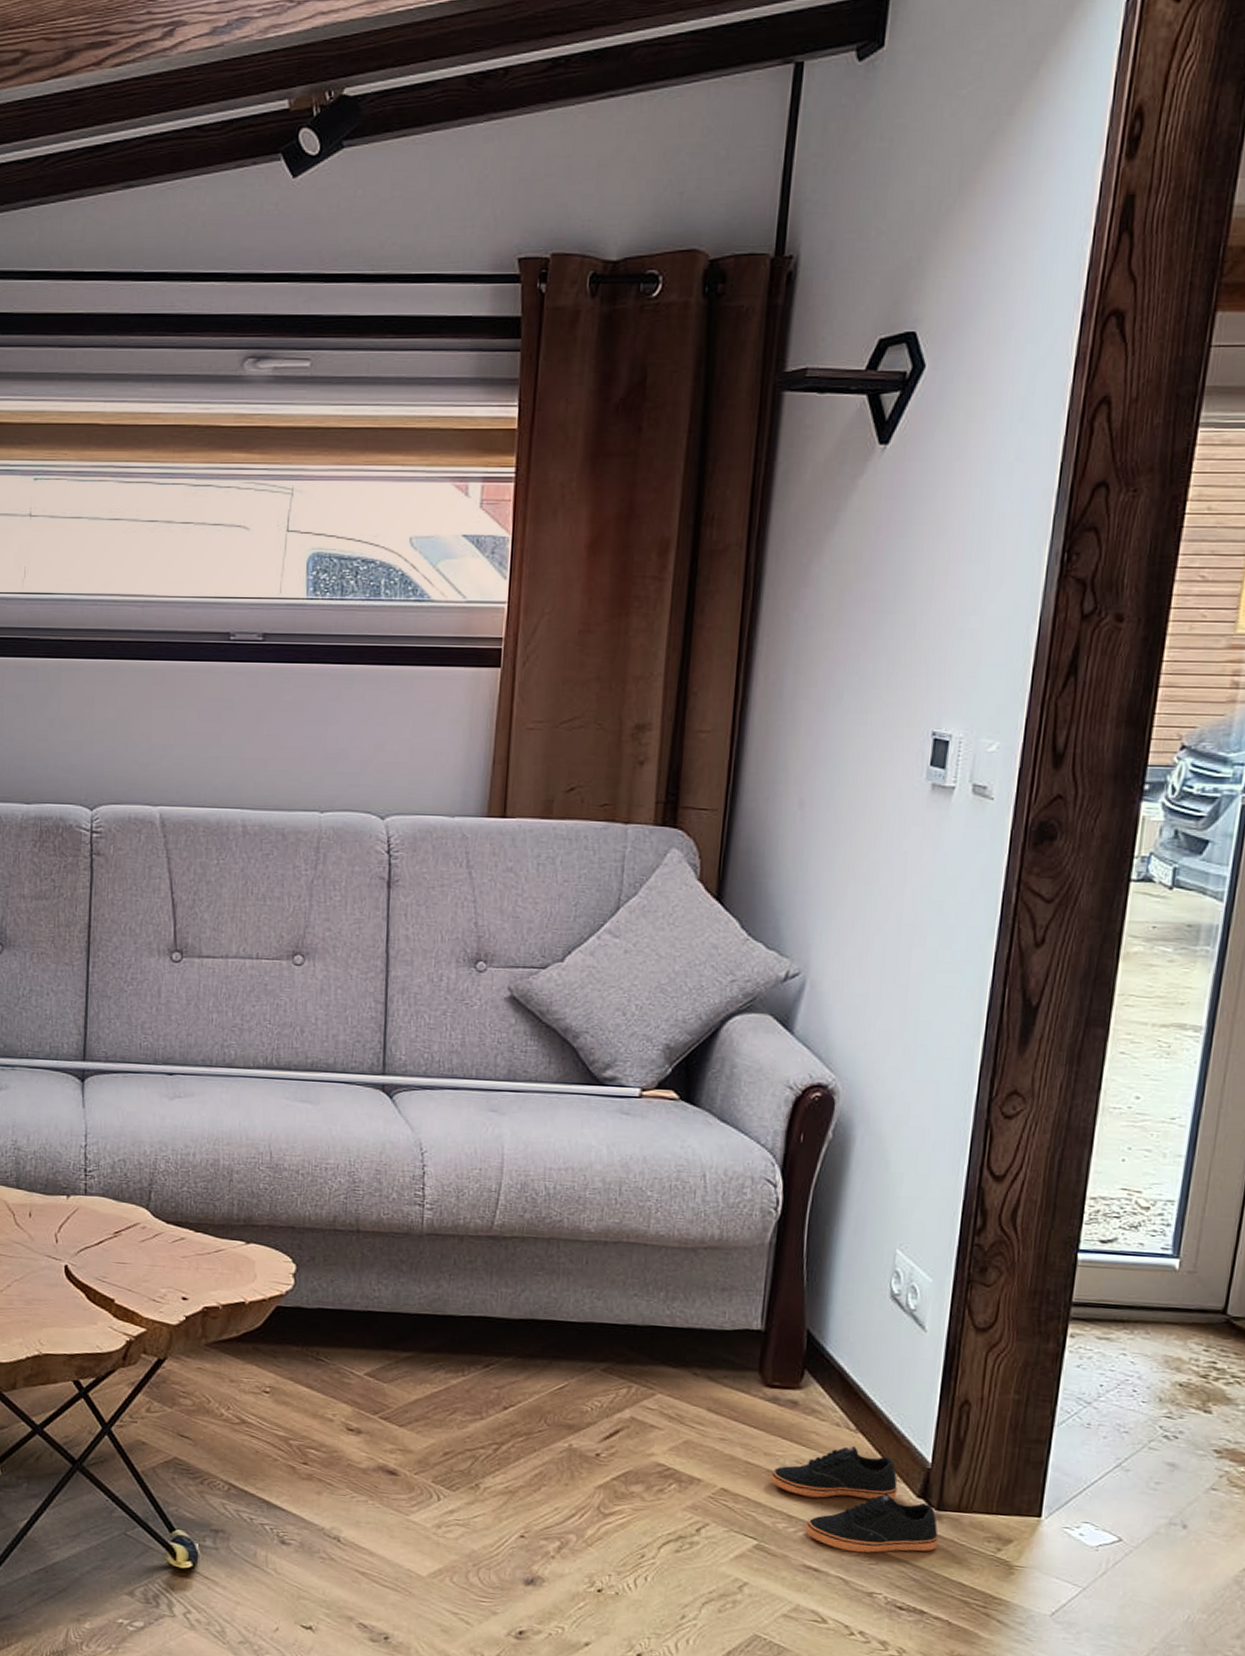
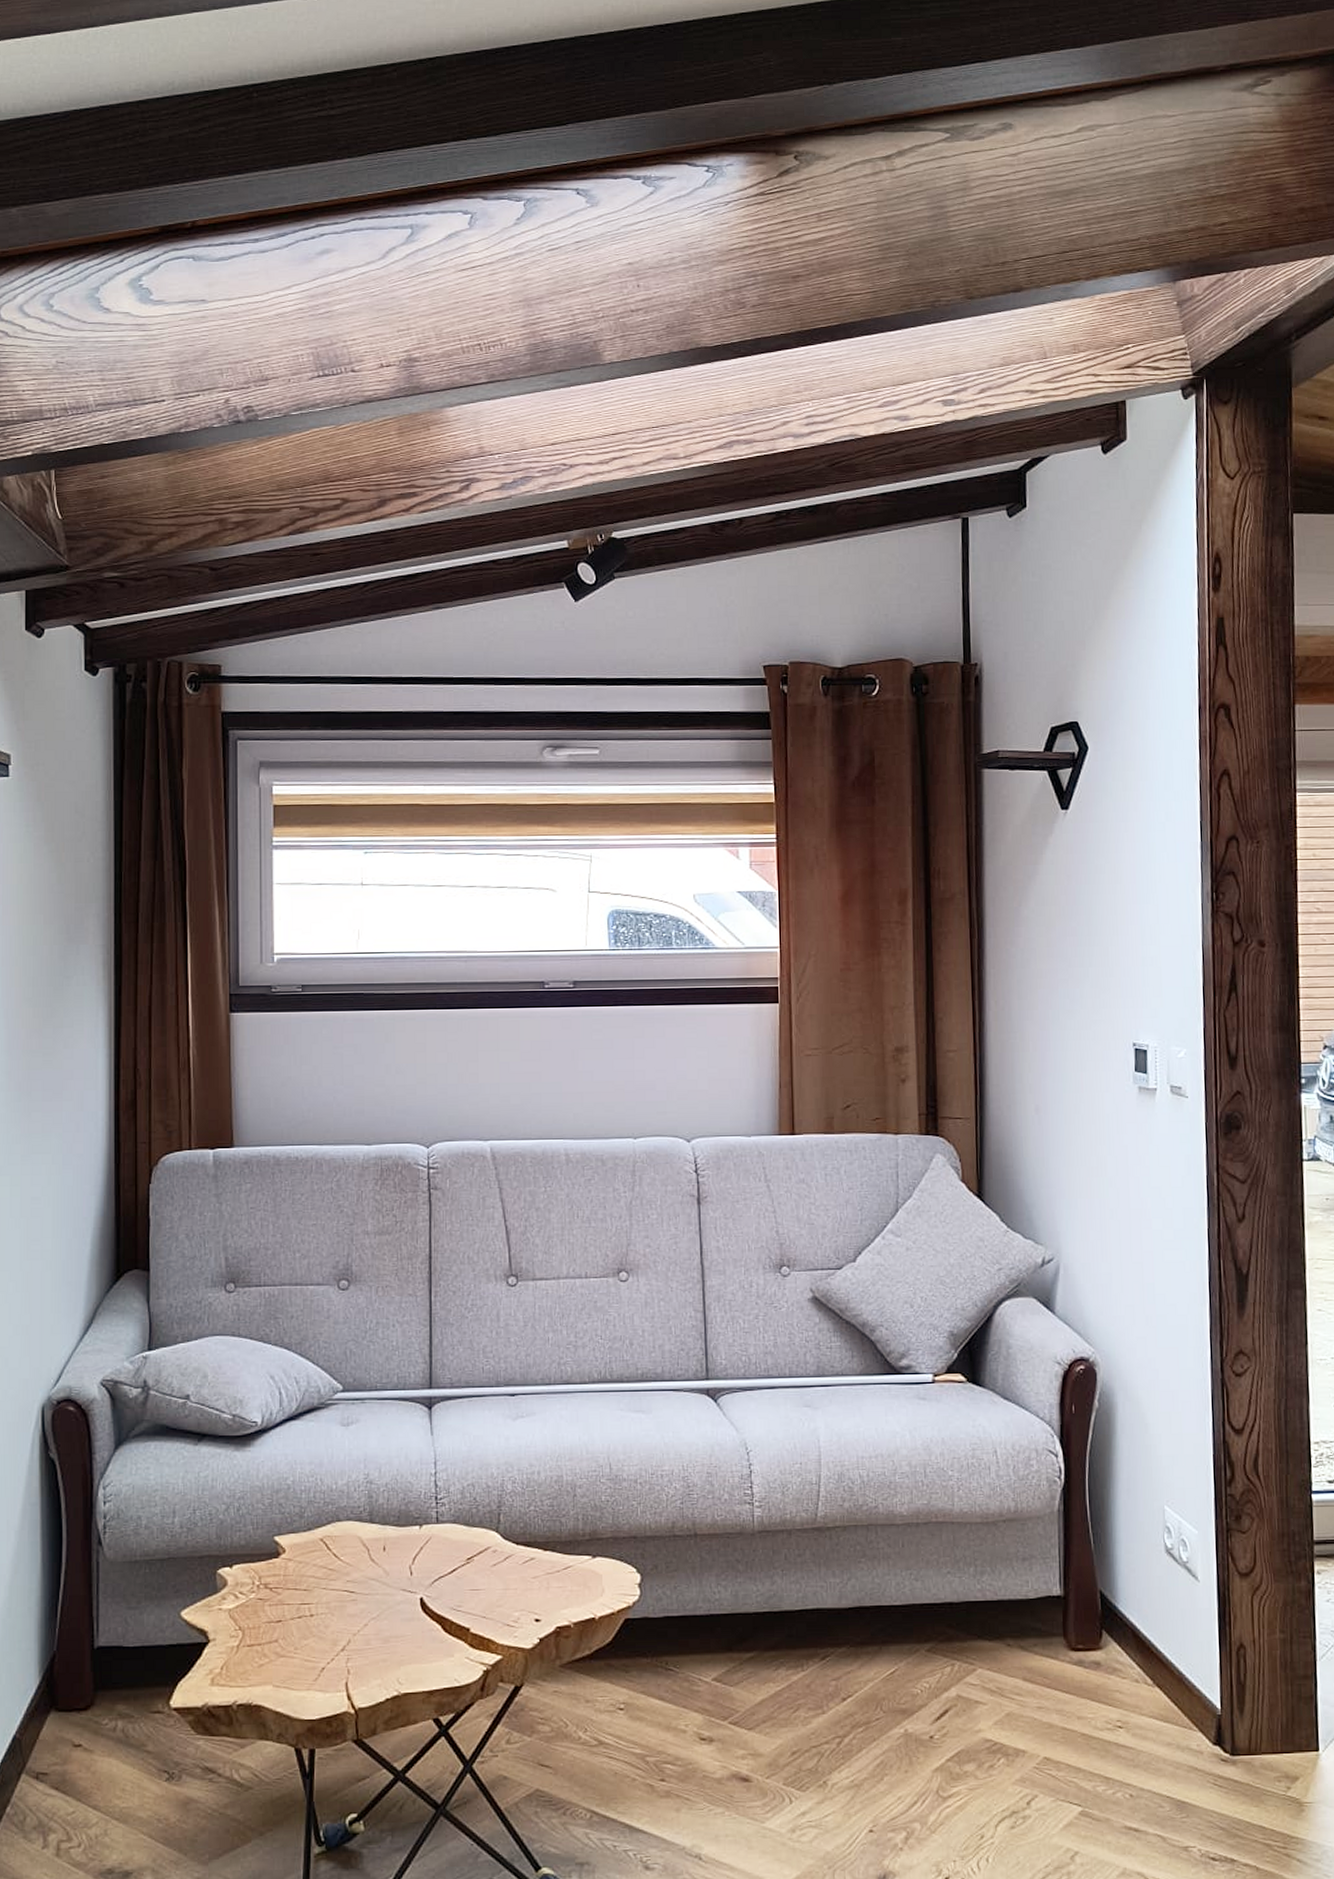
shoes: present [769,1446,938,1553] -> none [1085,1700,1237,1808]

